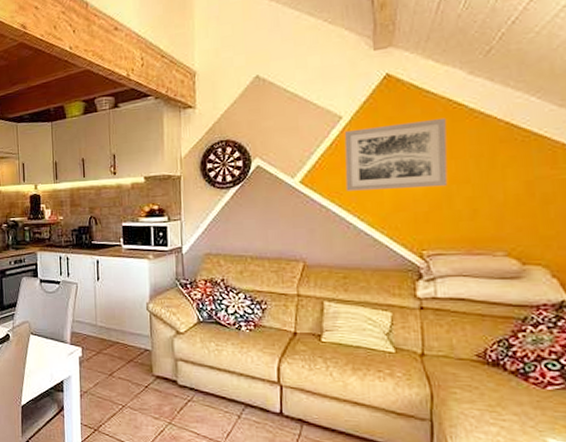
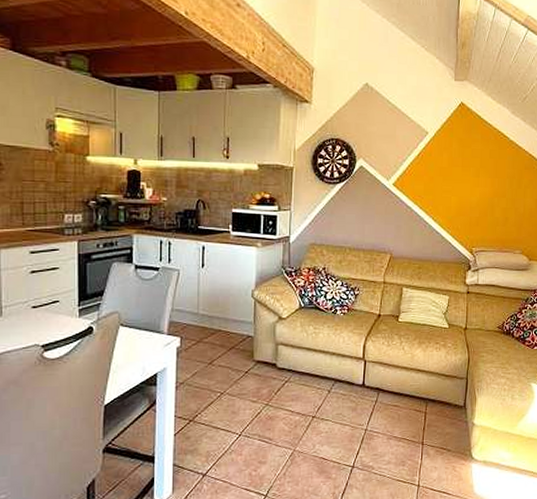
wall art: present [344,117,448,191] -> none [426,144,495,199]

